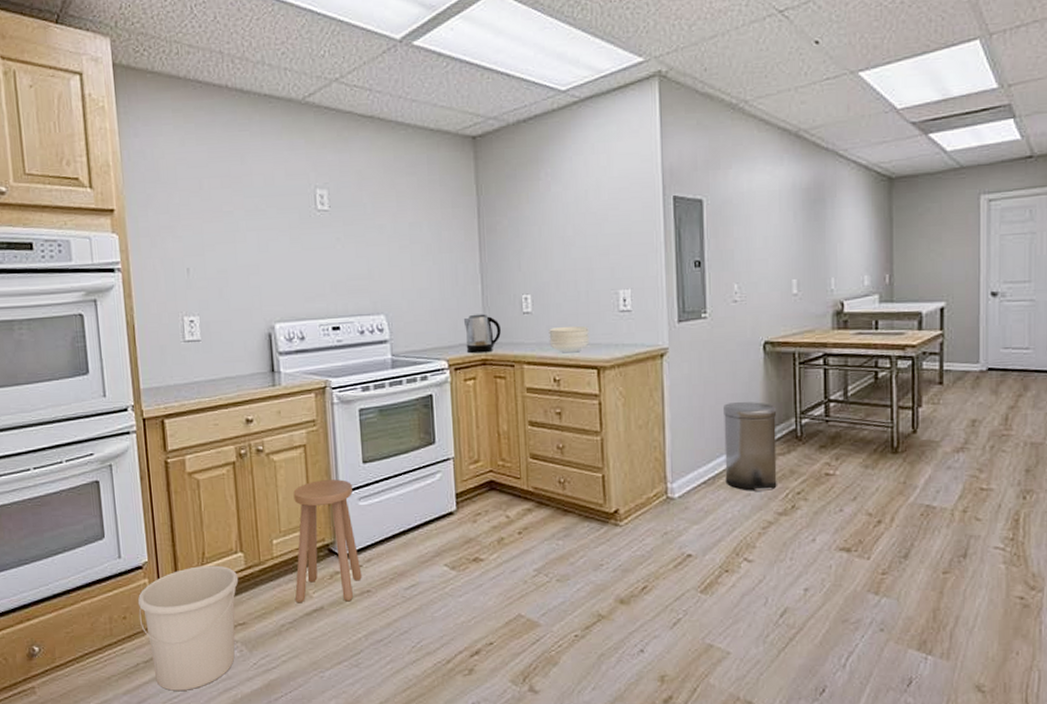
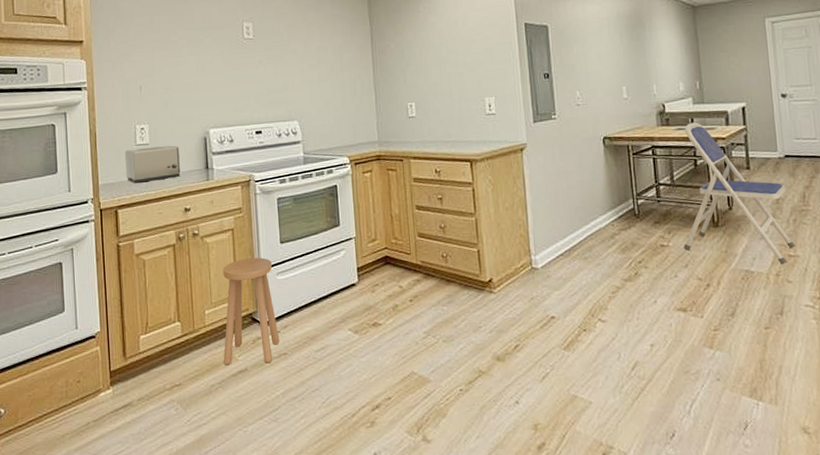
bucket: present [137,565,239,691] -> none [90,334,176,447]
toaster: none [170,342,240,389] -> present [124,145,180,184]
kettle: present [463,314,501,354] -> none [361,118,392,151]
bowl: present [549,325,589,353] -> none [430,126,463,149]
pedal bin: present [724,402,777,491] -> none [574,186,622,261]
folding chair: none [853,325,991,499] -> present [683,122,796,264]

